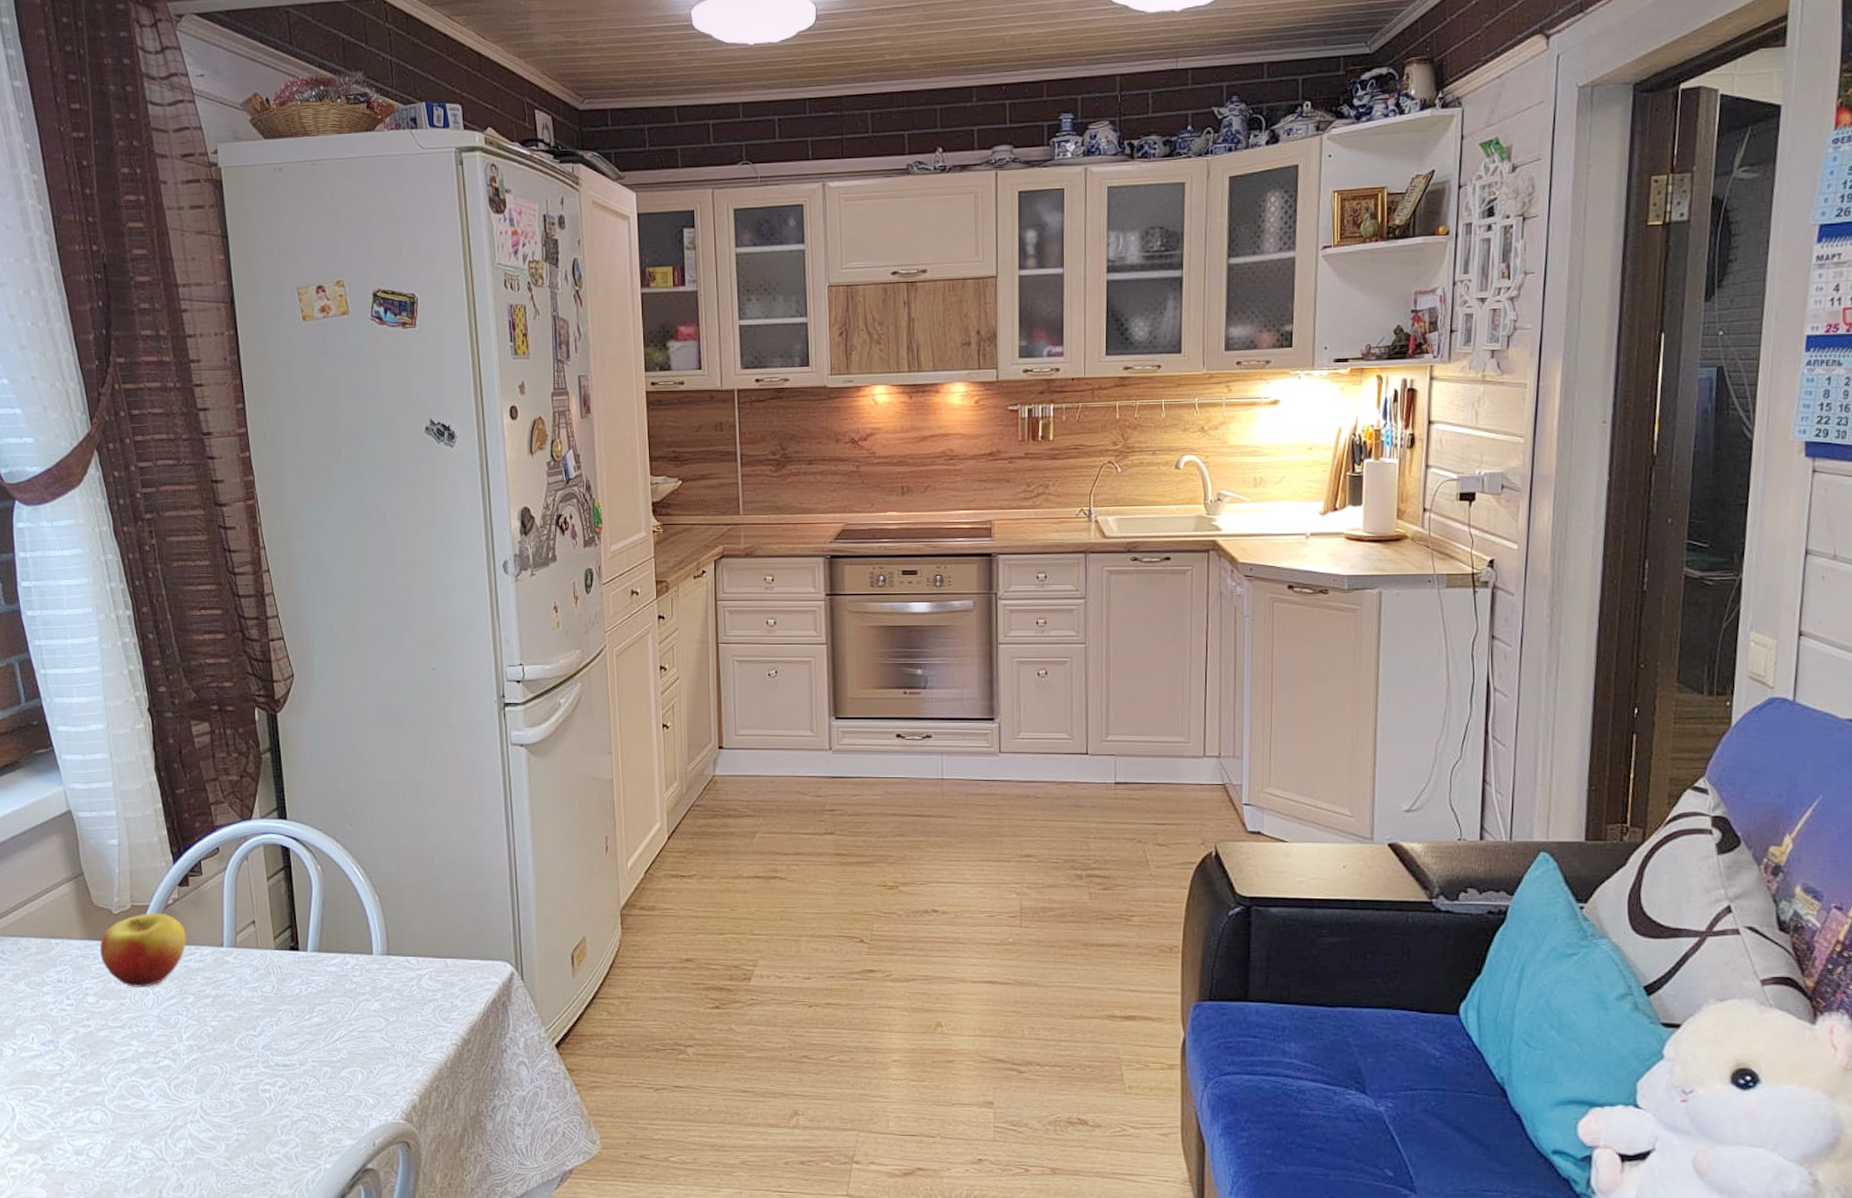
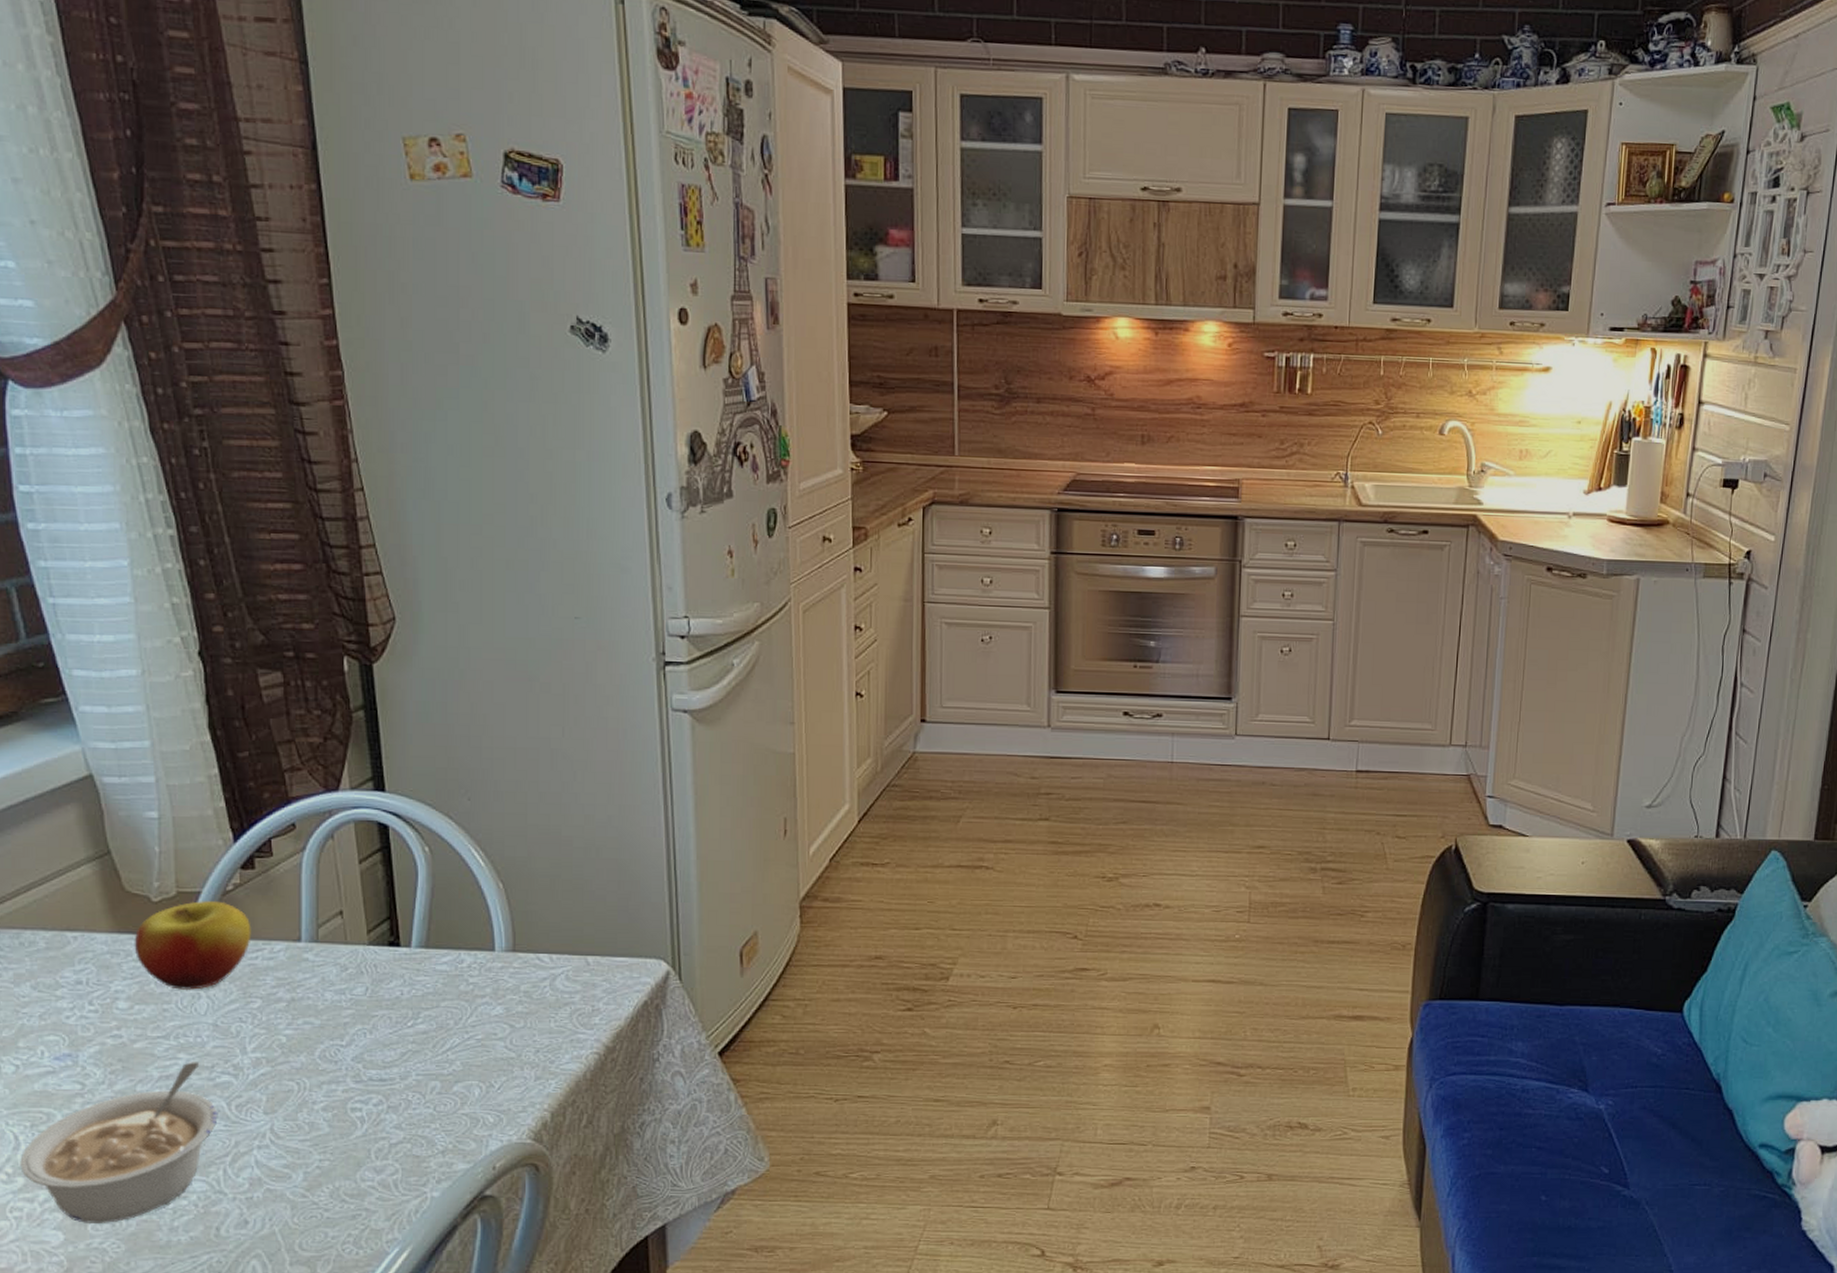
legume: none [16,1048,161,1184] -> present [20,1062,218,1223]

